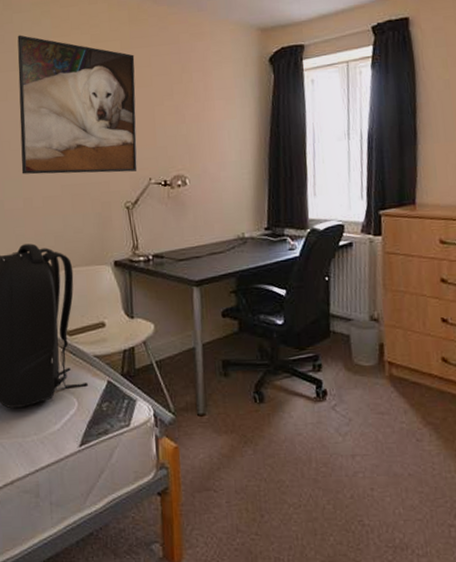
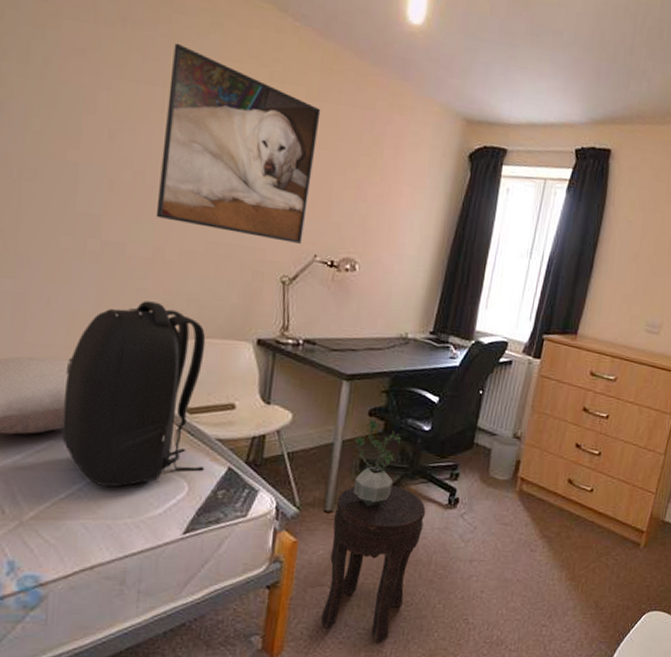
side table: none [207,382,296,550] -> present [321,484,426,643]
potted plant: none [213,319,258,407] -> present [353,418,402,507]

